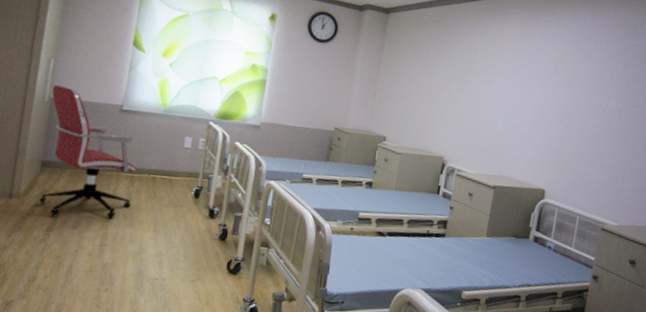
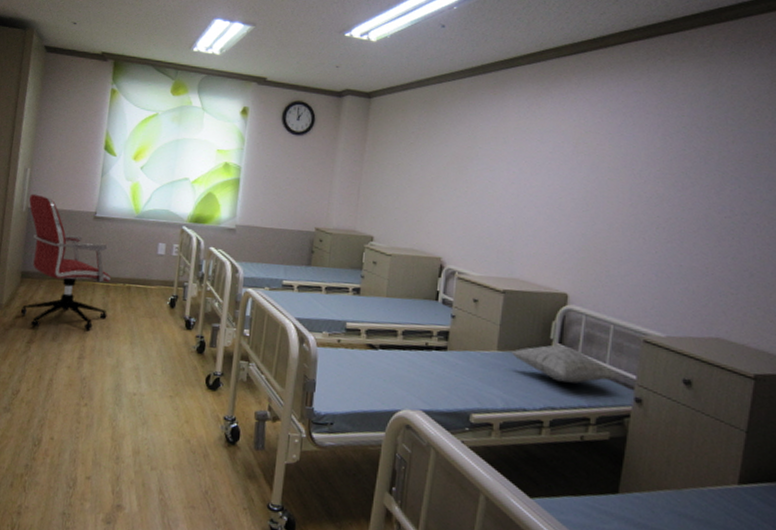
pillow: none [498,232,583,264] -> present [512,345,621,384]

